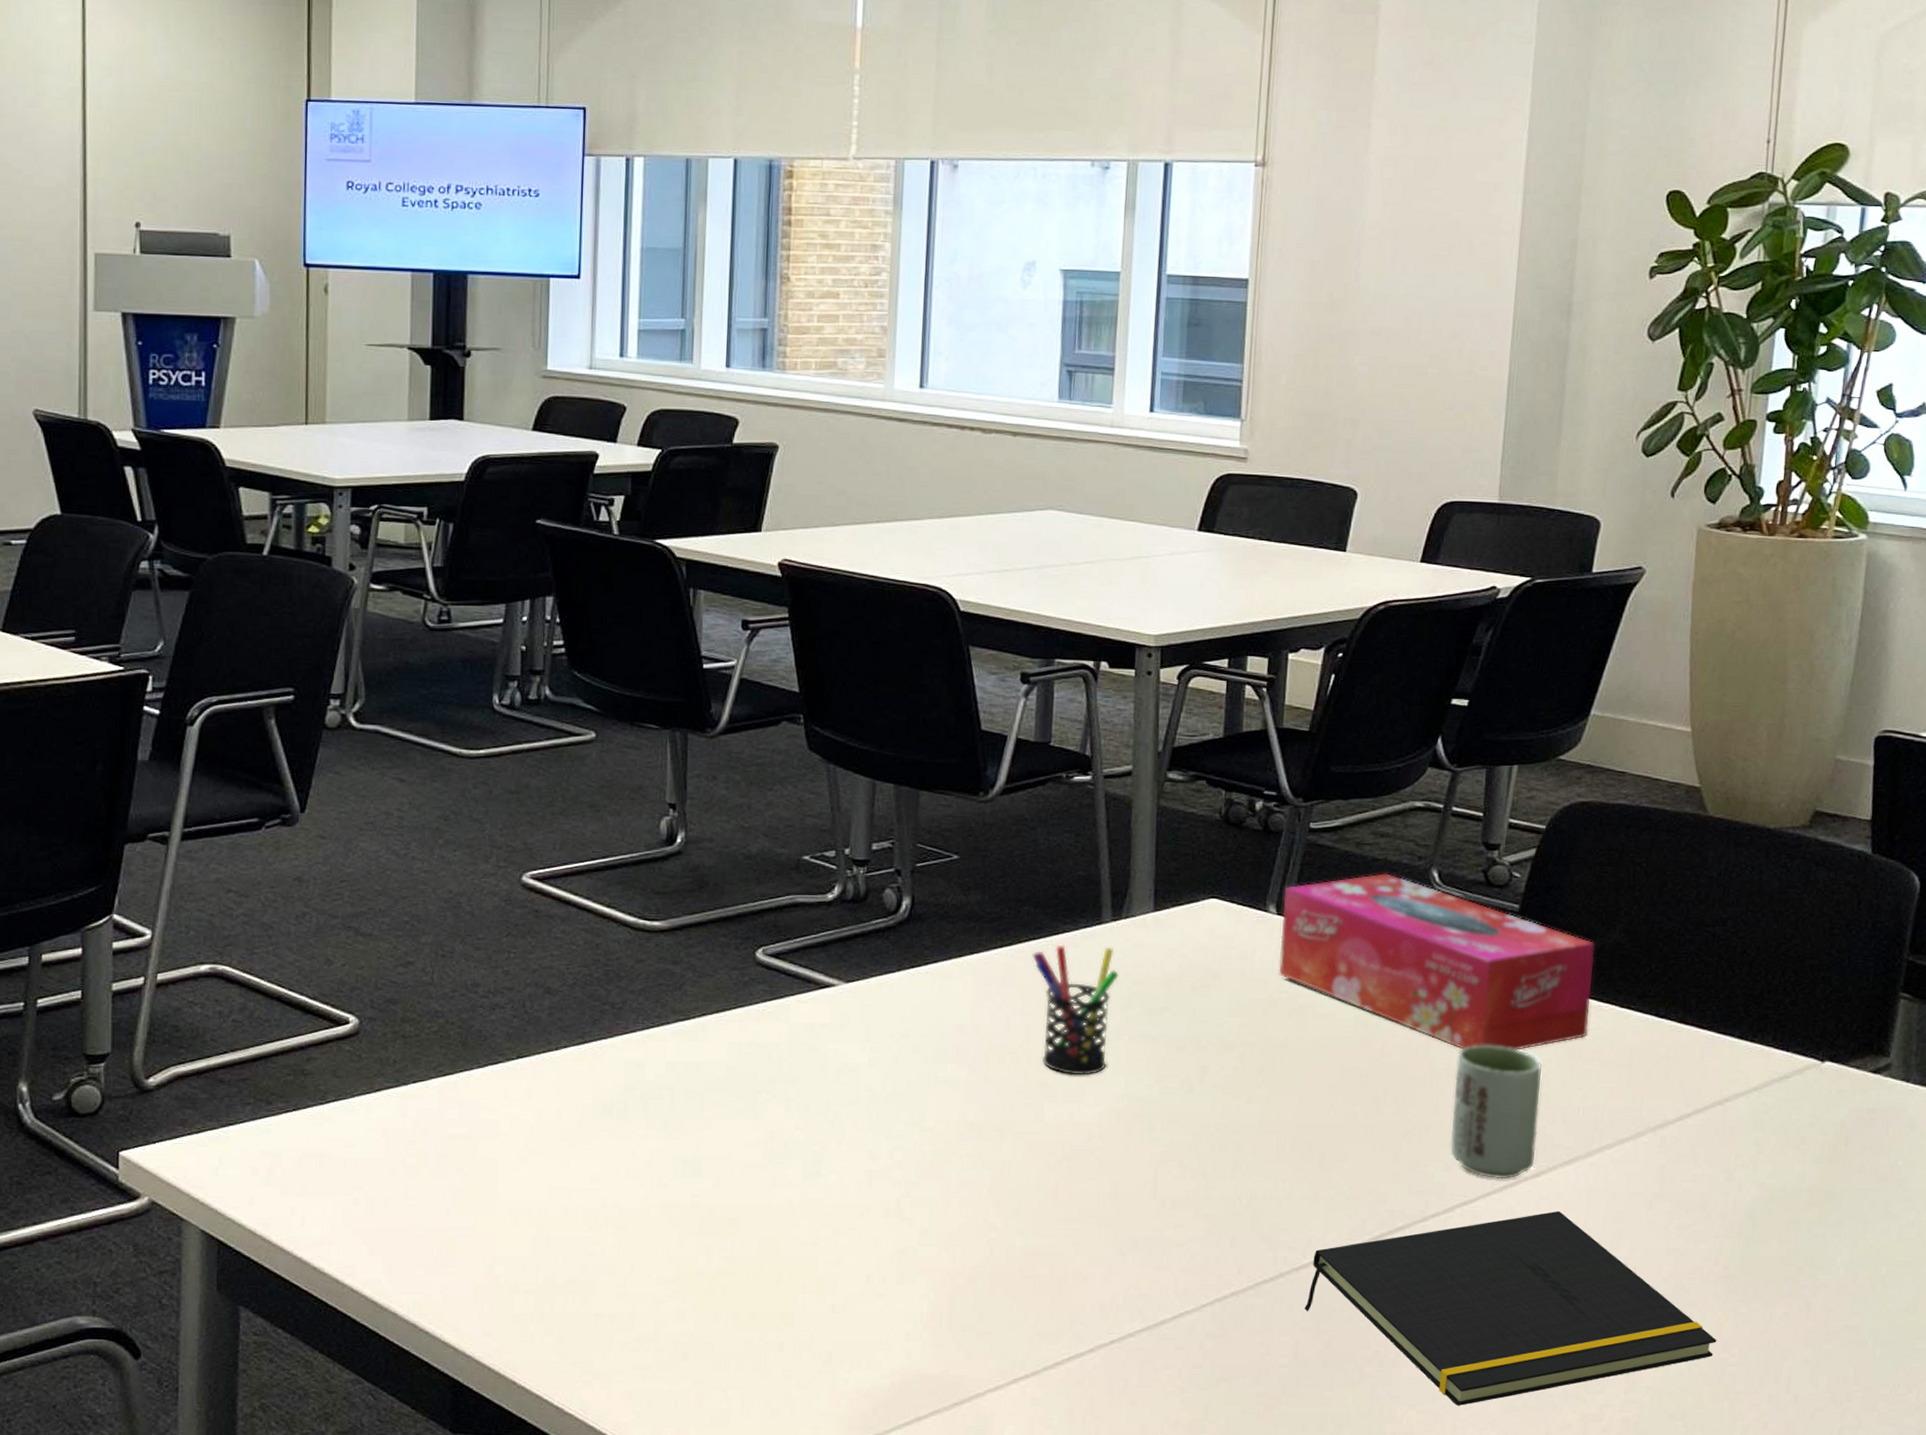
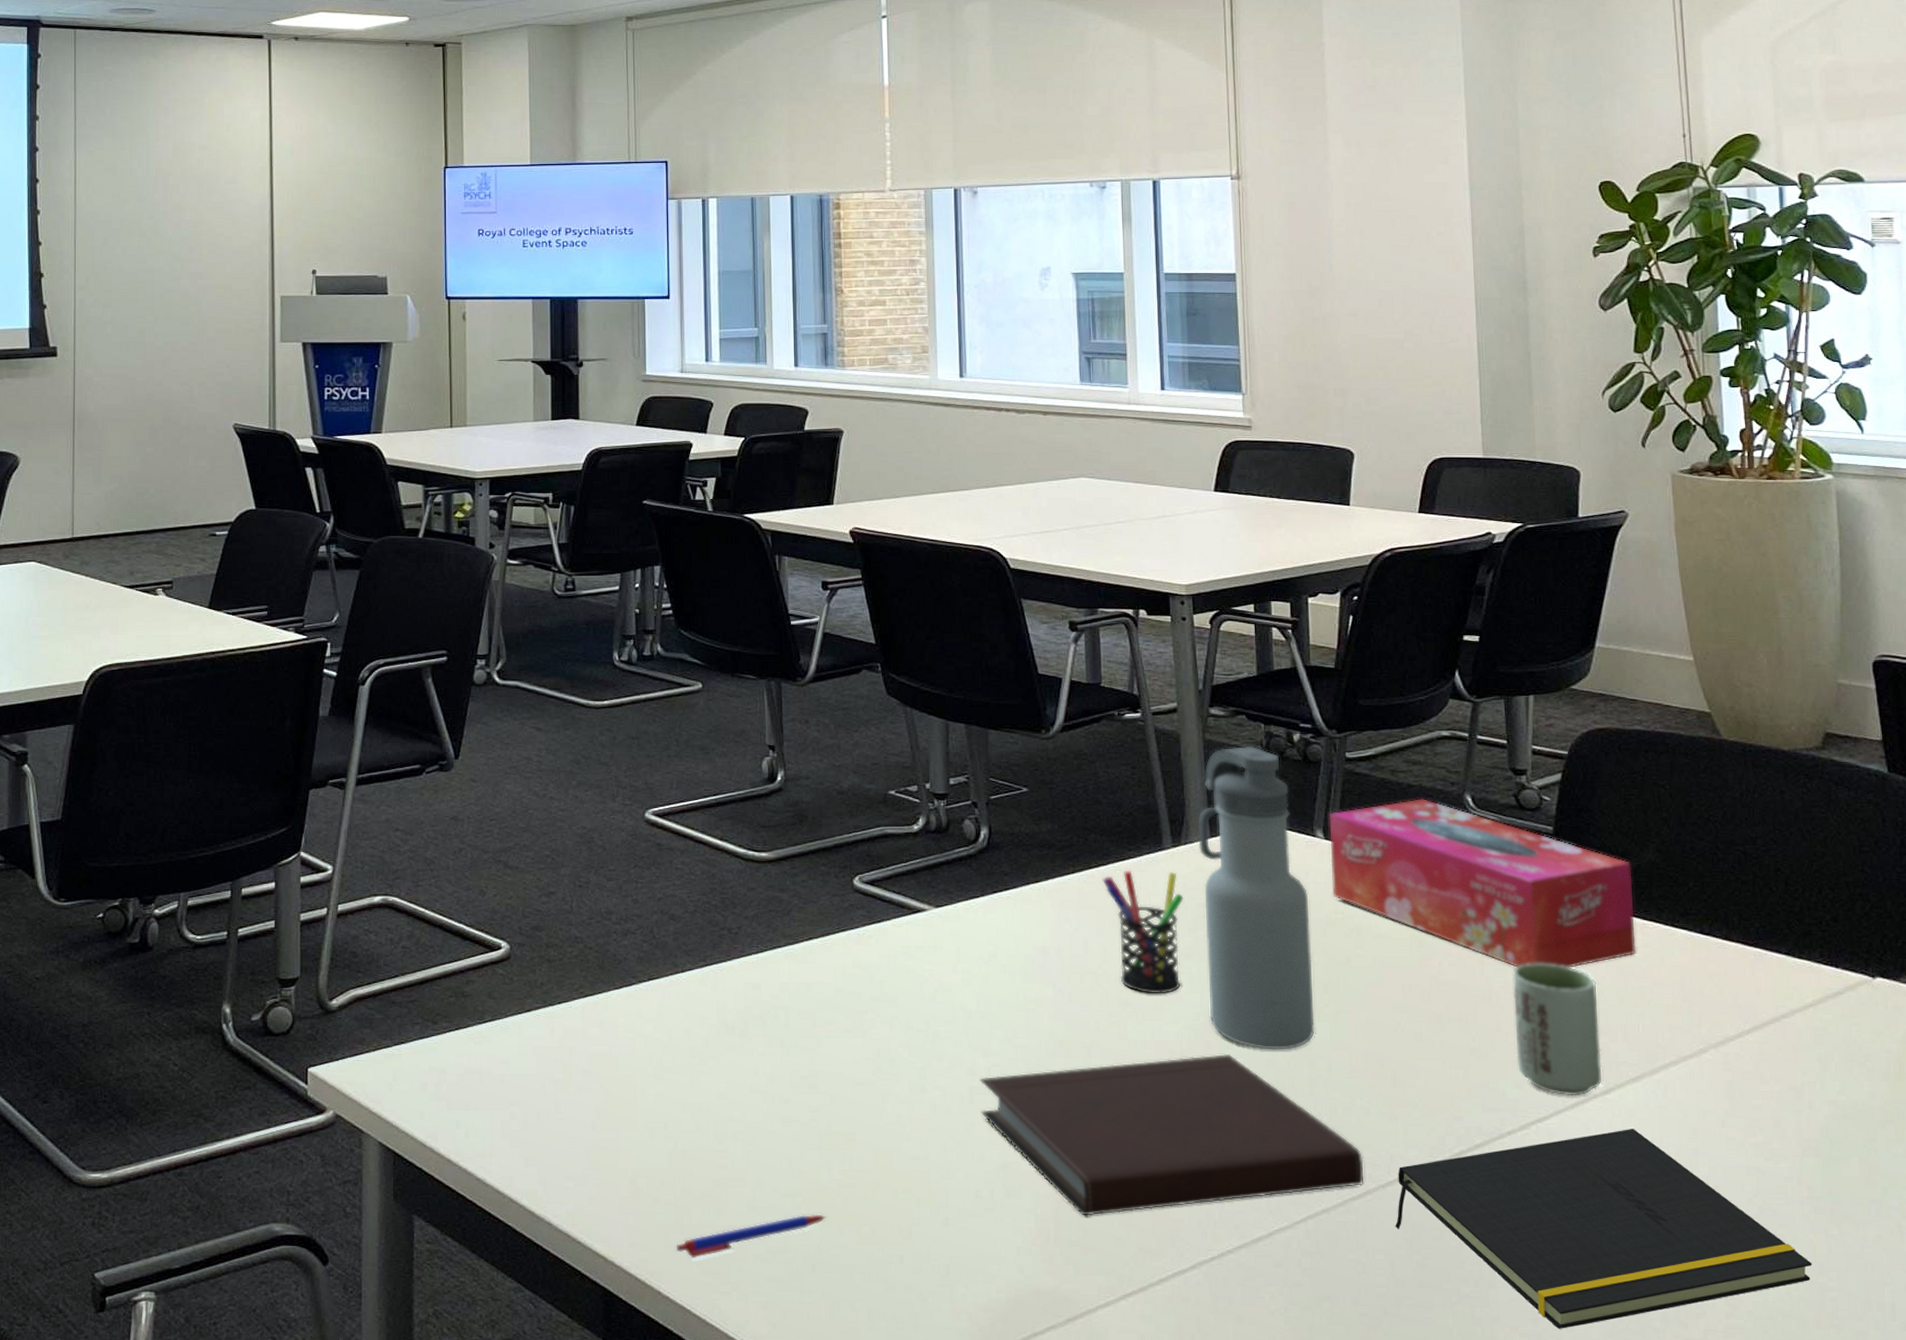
pen: none [534,1301,703,1348] -> present [676,1214,827,1259]
notebook: none [878,1136,1280,1301] -> present [980,1053,1364,1216]
water bottle: none [1134,813,1253,1133] -> present [1197,745,1315,1050]

